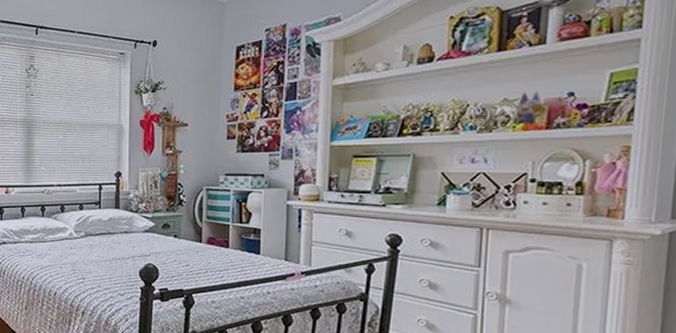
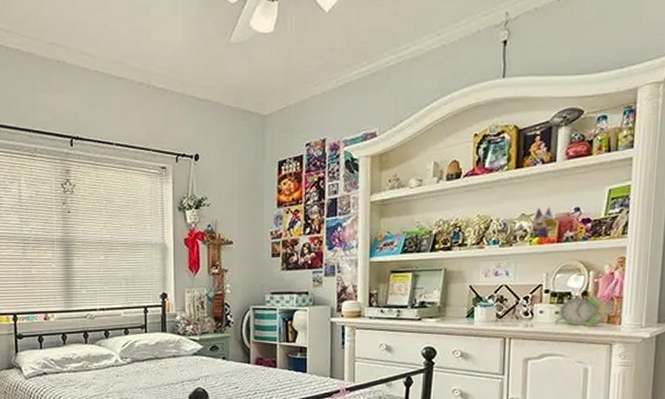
alarm clock: none [541,186,609,220] -> present [554,295,609,327]

